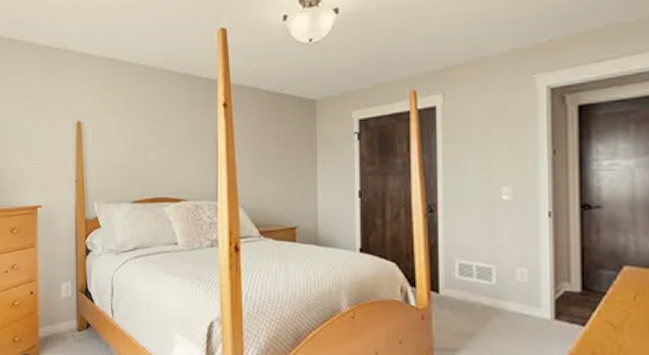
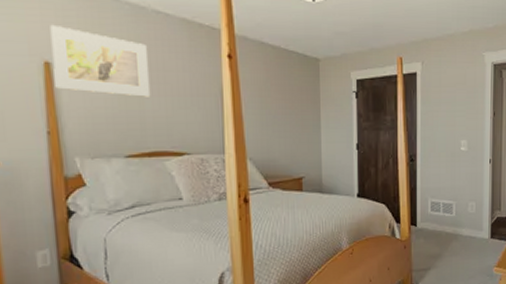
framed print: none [83,90,155,148] -> present [50,24,151,97]

